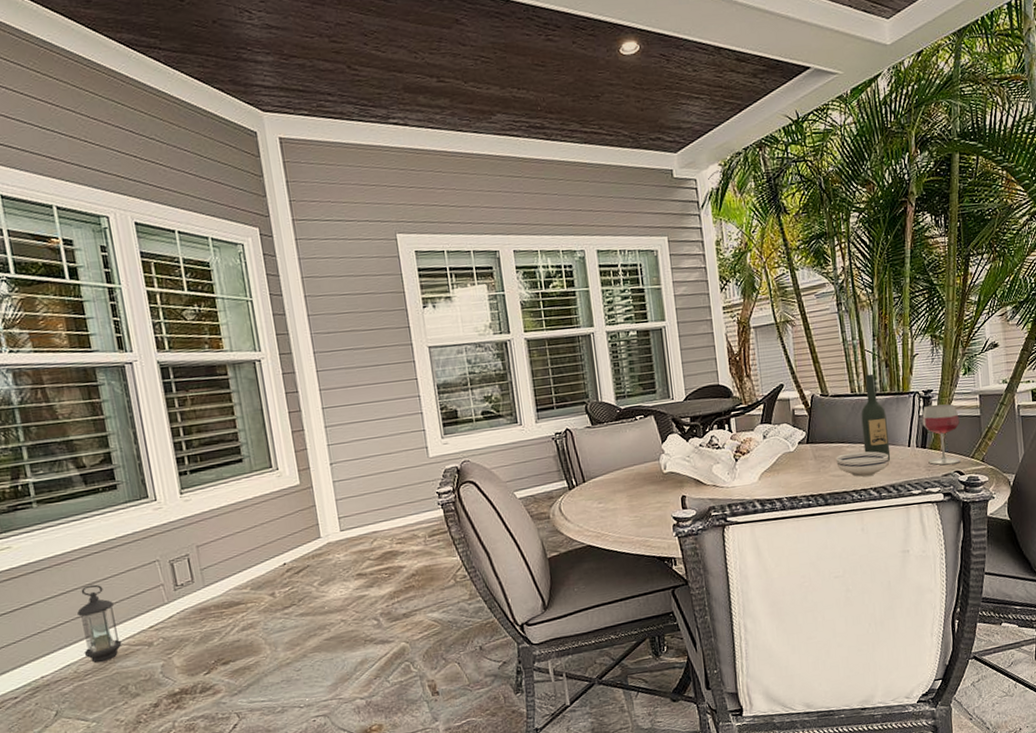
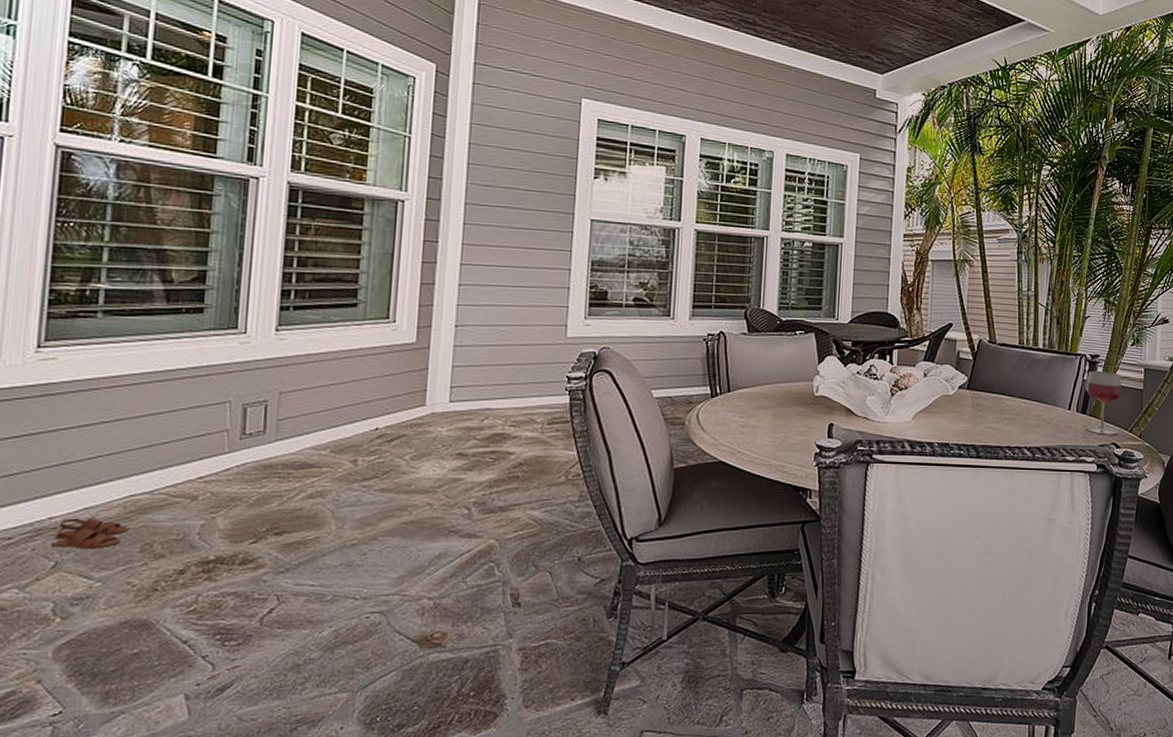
sandal: none [49,672,106,700] -> present [51,518,130,549]
lantern: present [77,584,122,664] -> none [110,417,162,511]
bowl: present [836,451,889,477] -> none [994,406,1047,435]
wine bottle: present [861,373,891,462] -> none [1024,328,1051,422]

